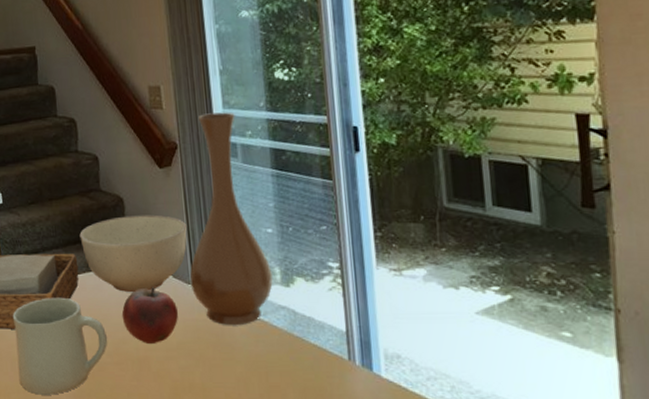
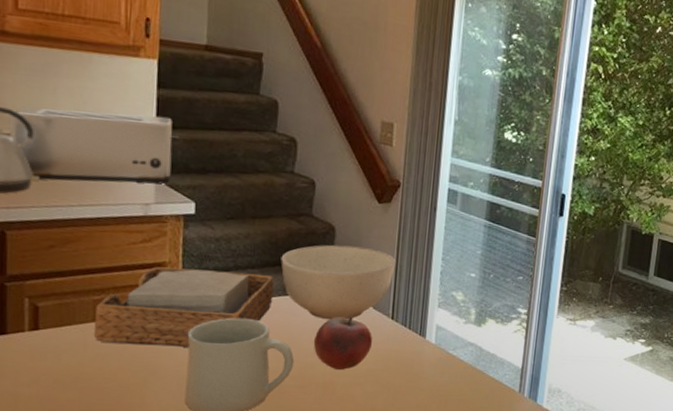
vase: present [189,112,273,325] -> none [389,158,468,357]

